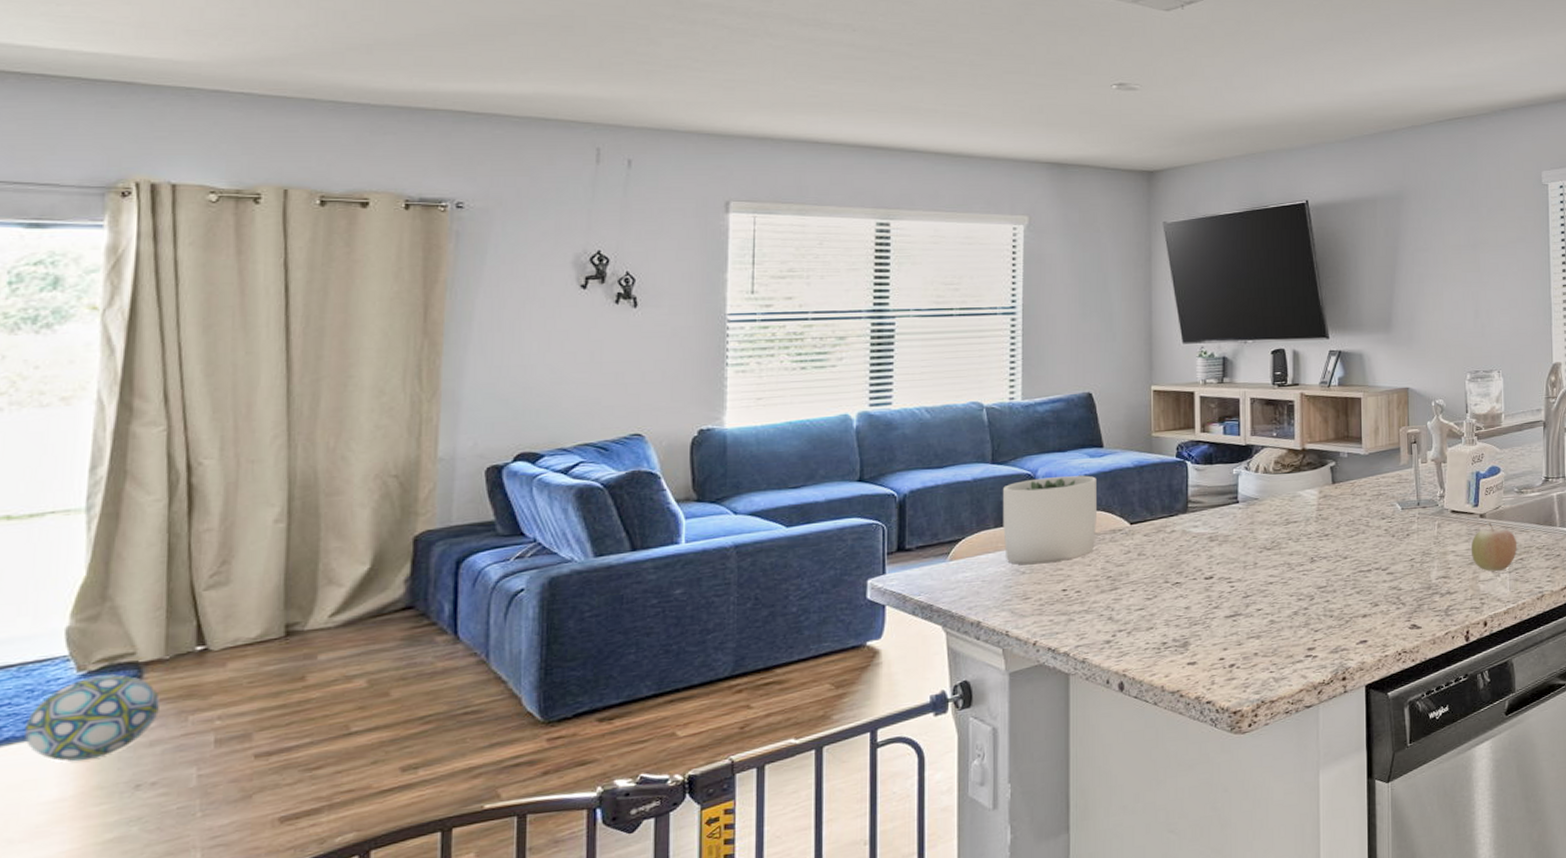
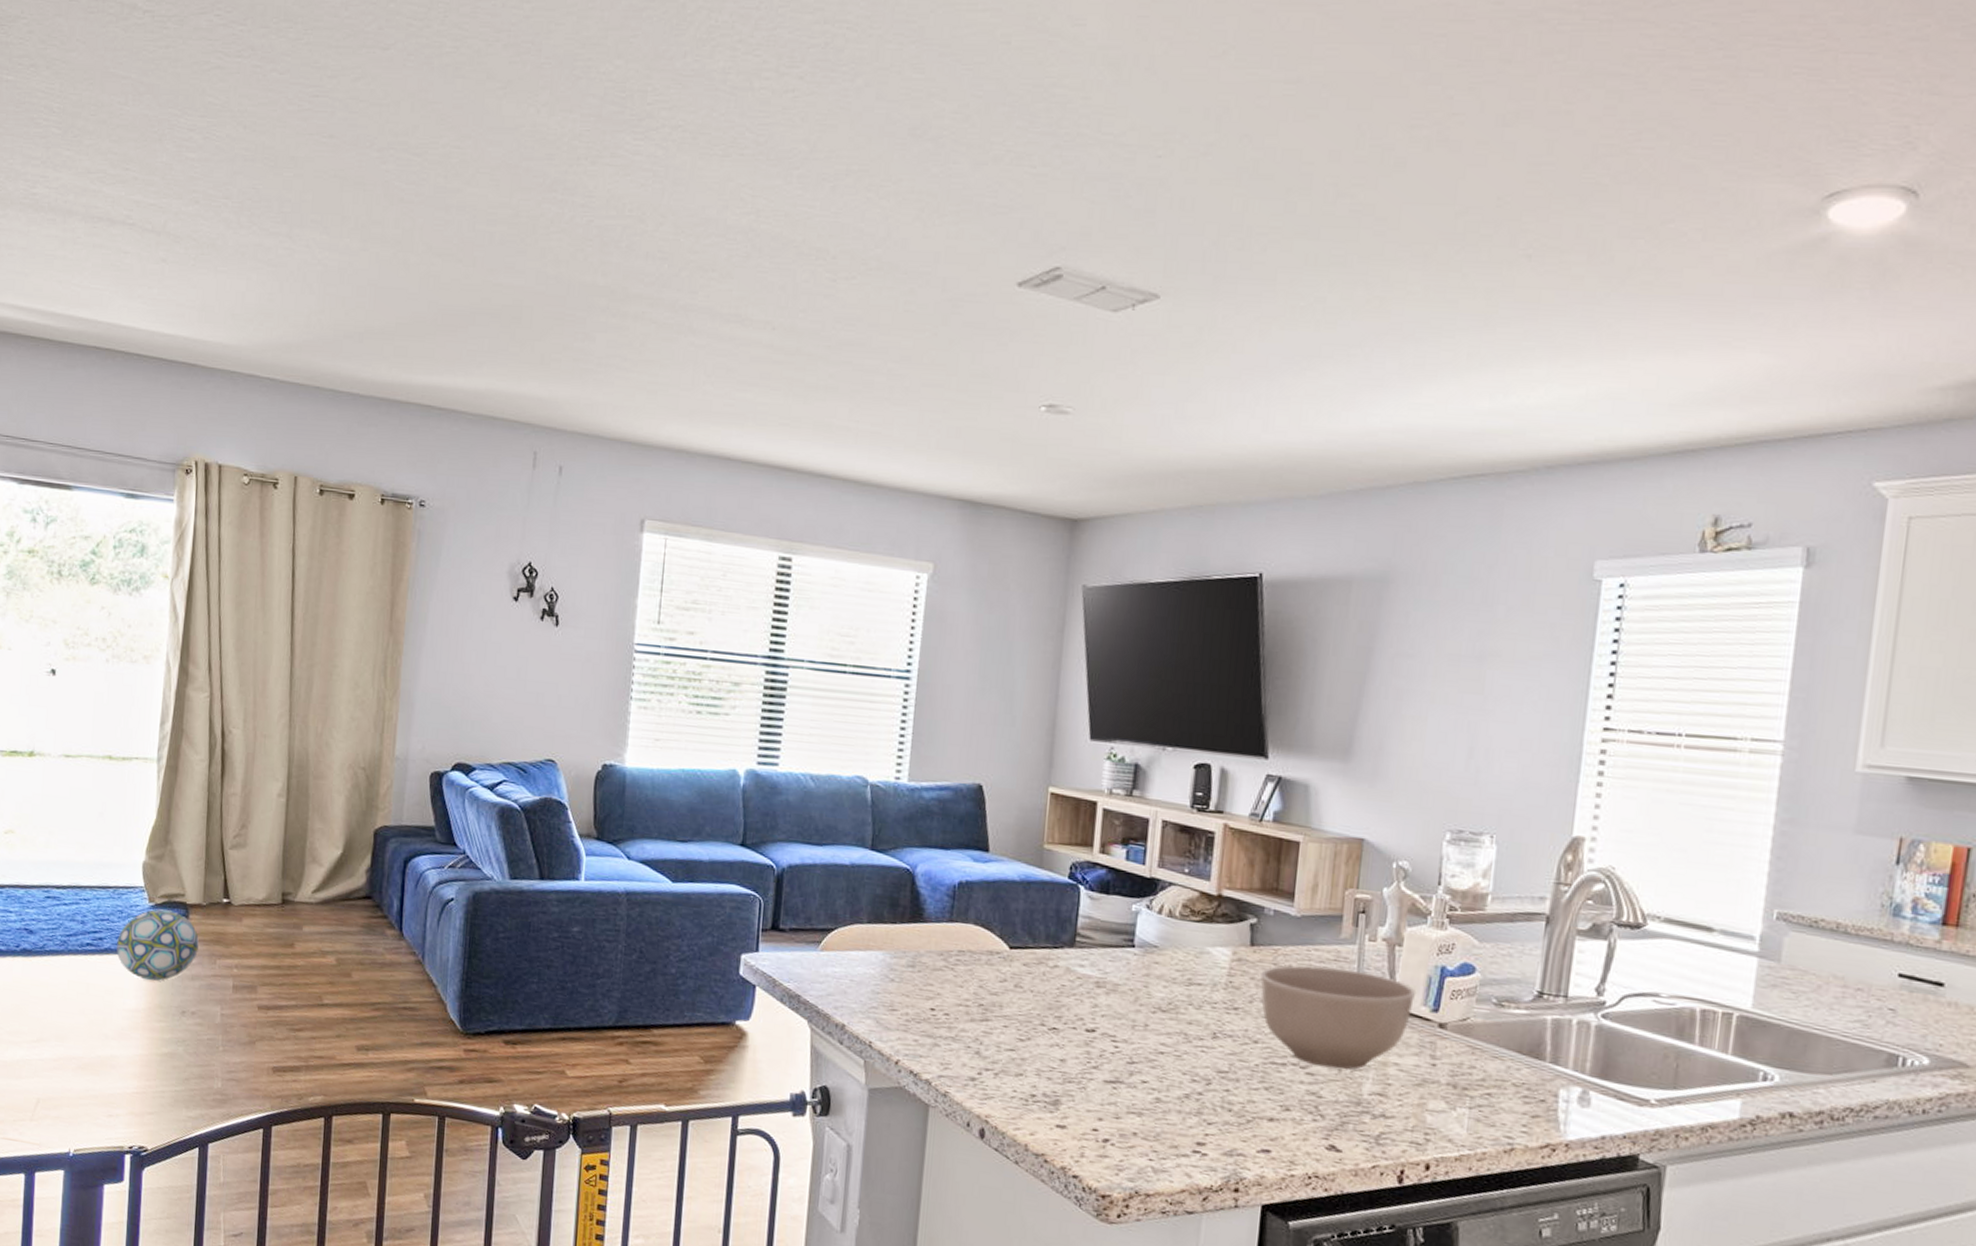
planter: present [1003,475,1096,565] -> none [875,875,978,976]
bowl: none [1343,487,1460,566] -> present [1260,965,1415,1070]
fruit: present [1470,522,1518,572] -> none [1420,1036,1486,1104]

